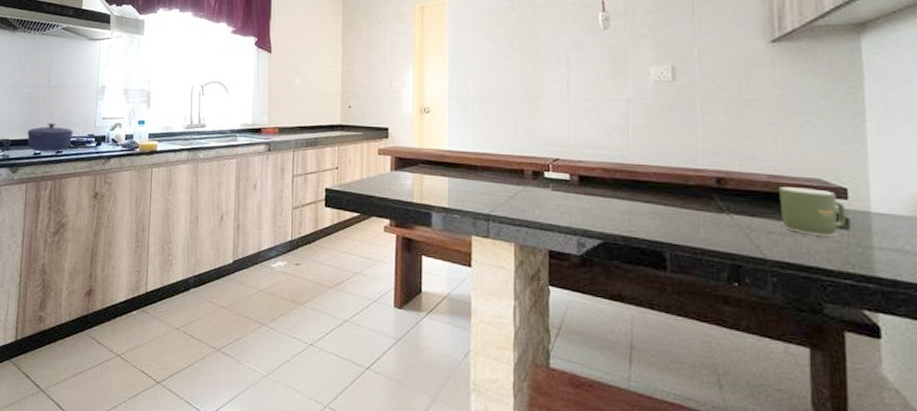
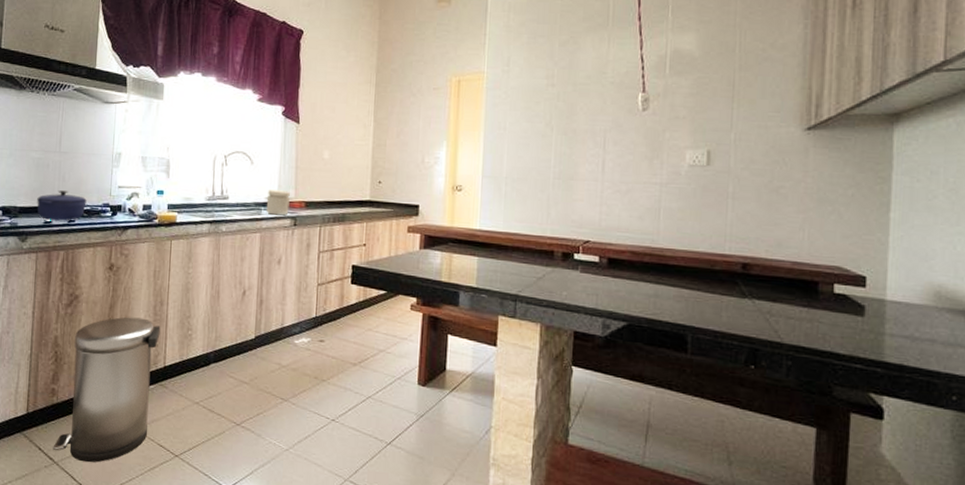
pedal bin: none [39,243,142,390] -> present [53,317,161,463]
jar: none [241,117,264,142] -> present [266,190,290,216]
mug: present [779,187,846,236] -> none [800,274,862,322]

